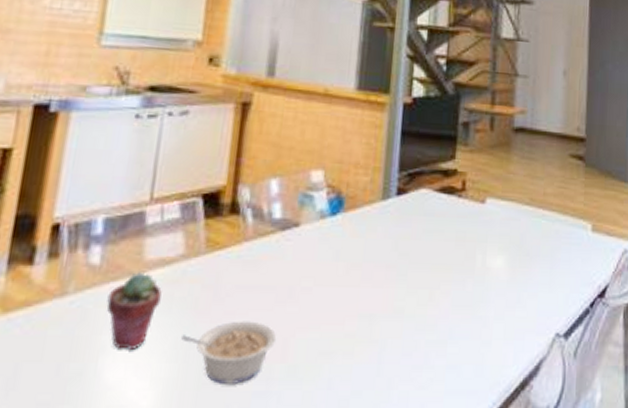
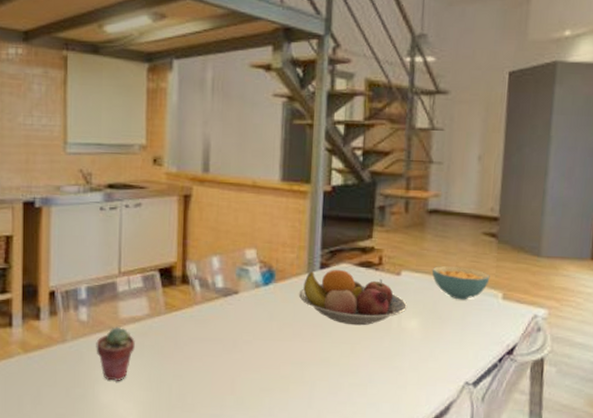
legume: present [180,321,277,384] -> none [152,363,226,408]
fruit bowl: none [370,195,493,266] -> present [298,269,408,326]
cereal bowl: none [518,192,579,233] -> present [432,266,490,300]

